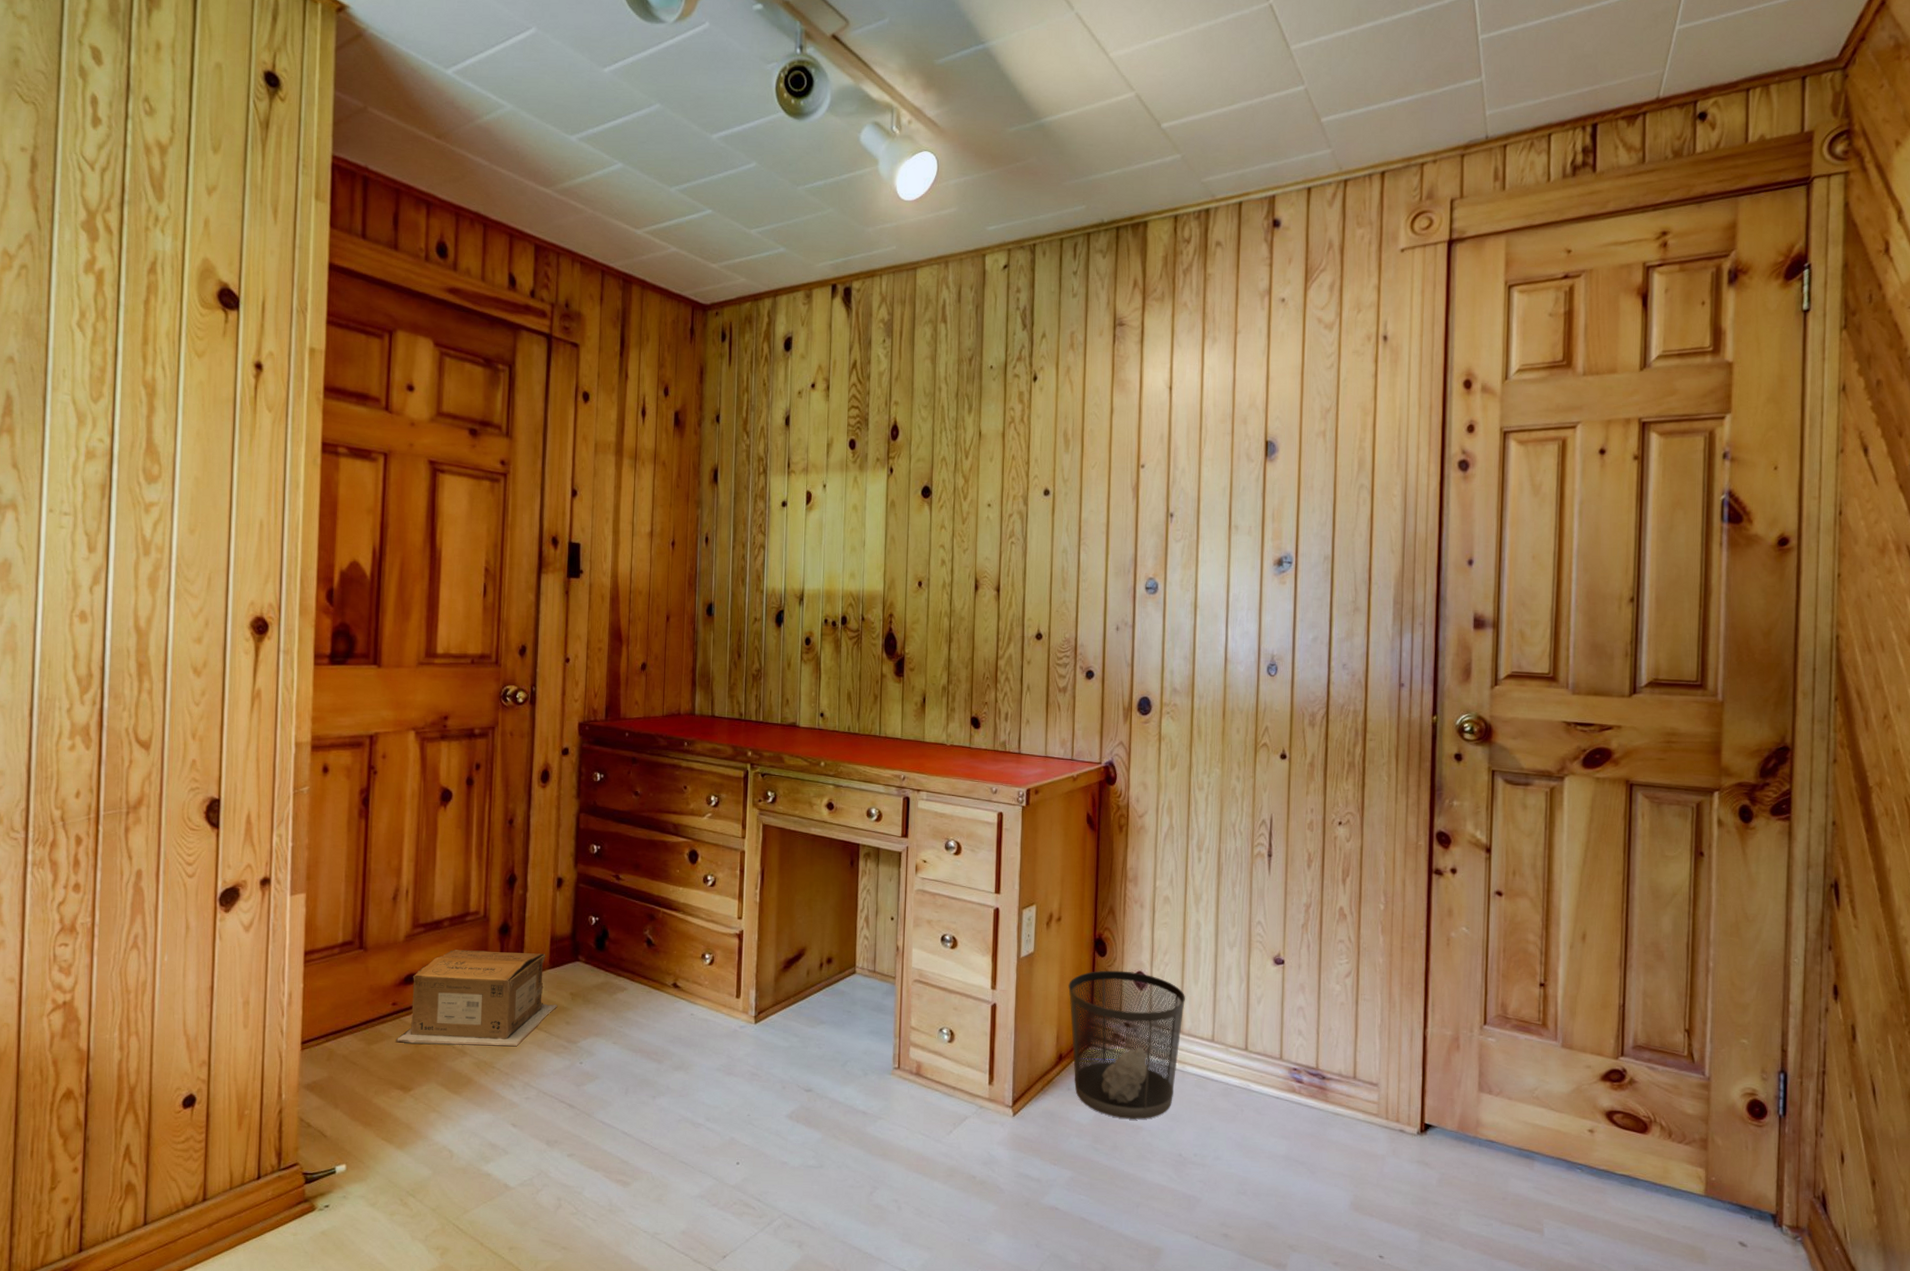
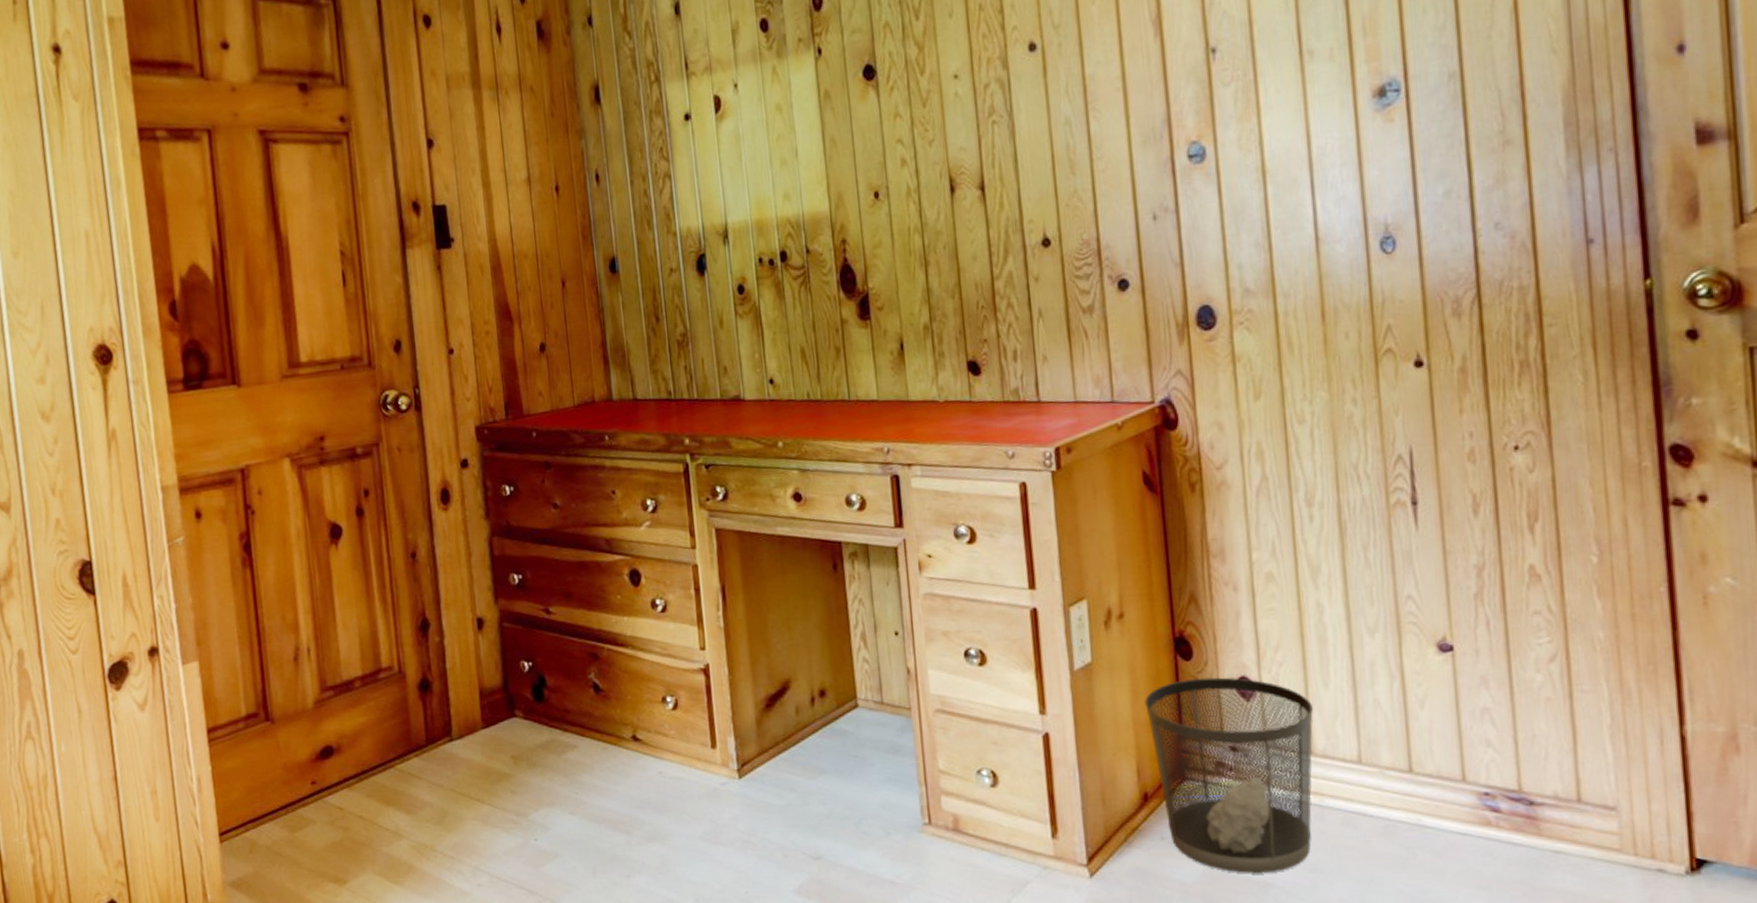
cardboard box: present [396,949,558,1047] -> none [321,711,499,828]

